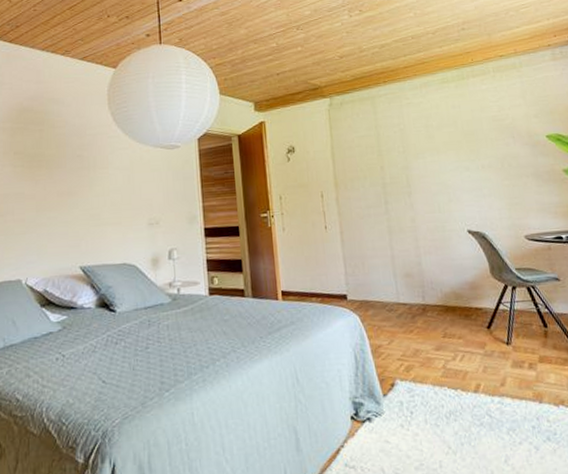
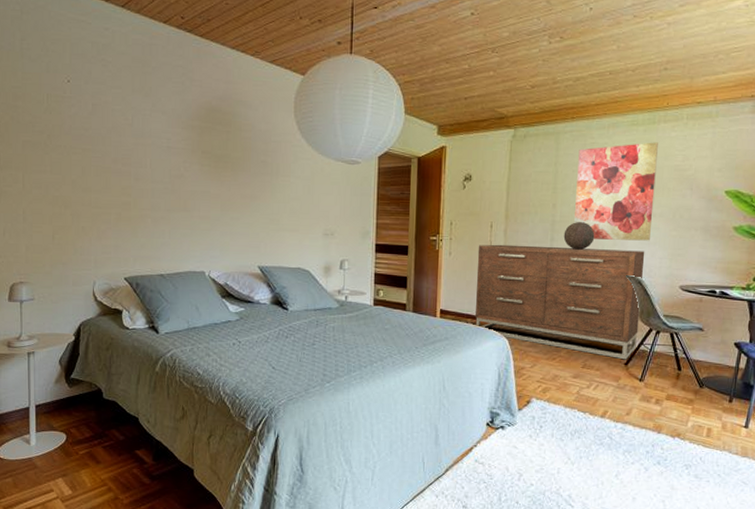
dresser: none [311,204,495,323] -> present [475,244,645,360]
wall art: none [396,96,484,197] -> present [574,142,658,241]
decorative sphere: none [396,180,429,210] -> present [563,221,595,250]

